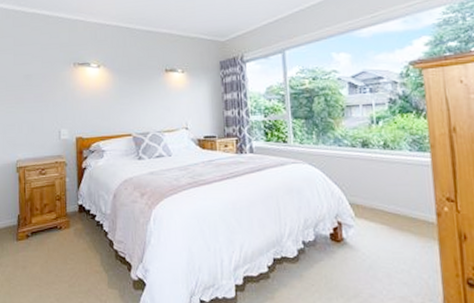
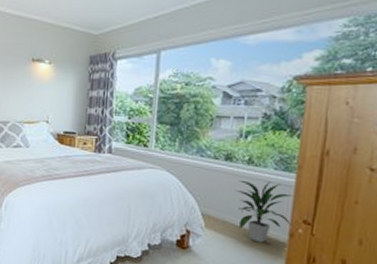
indoor plant: none [377,162,436,226] -> present [235,180,293,243]

